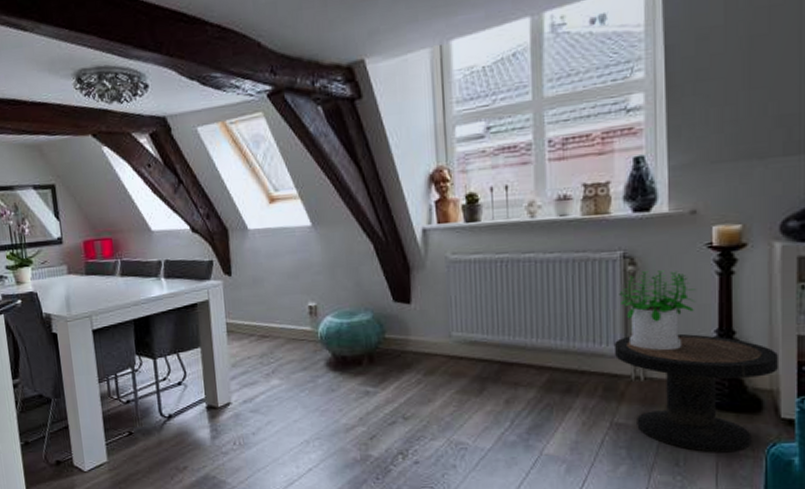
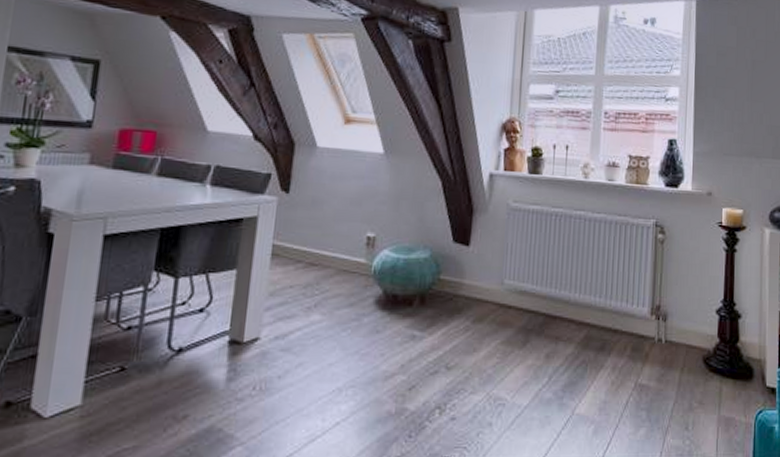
side table: present [613,333,778,452] -> none [642,299,765,417]
potted plant: present [619,270,696,351] -> none [650,239,708,316]

